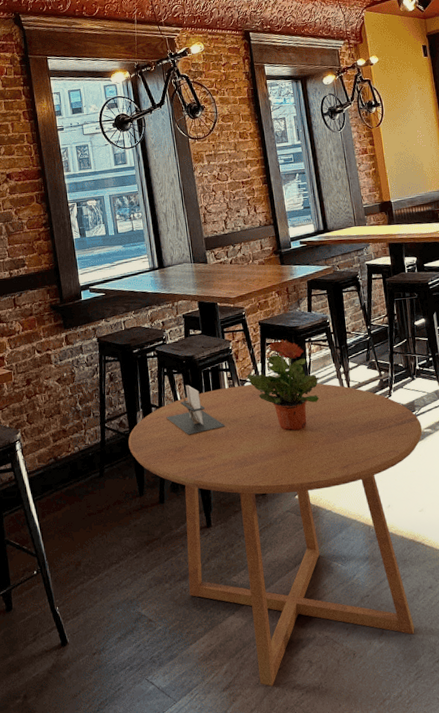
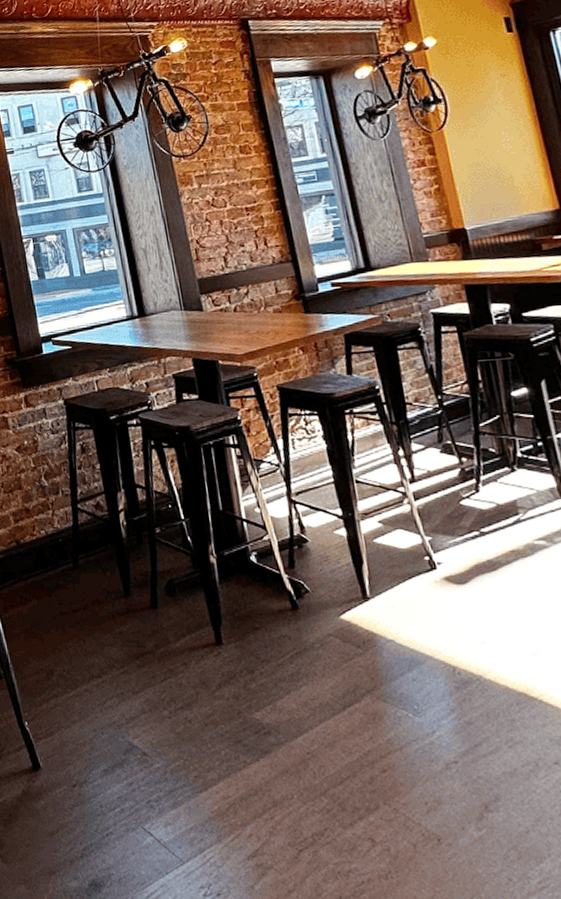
dining table: present [128,383,423,687] -> none [107,466,534,864]
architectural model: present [166,385,226,435] -> none [156,462,237,526]
potted plant: present [247,339,320,431] -> none [263,409,369,530]

